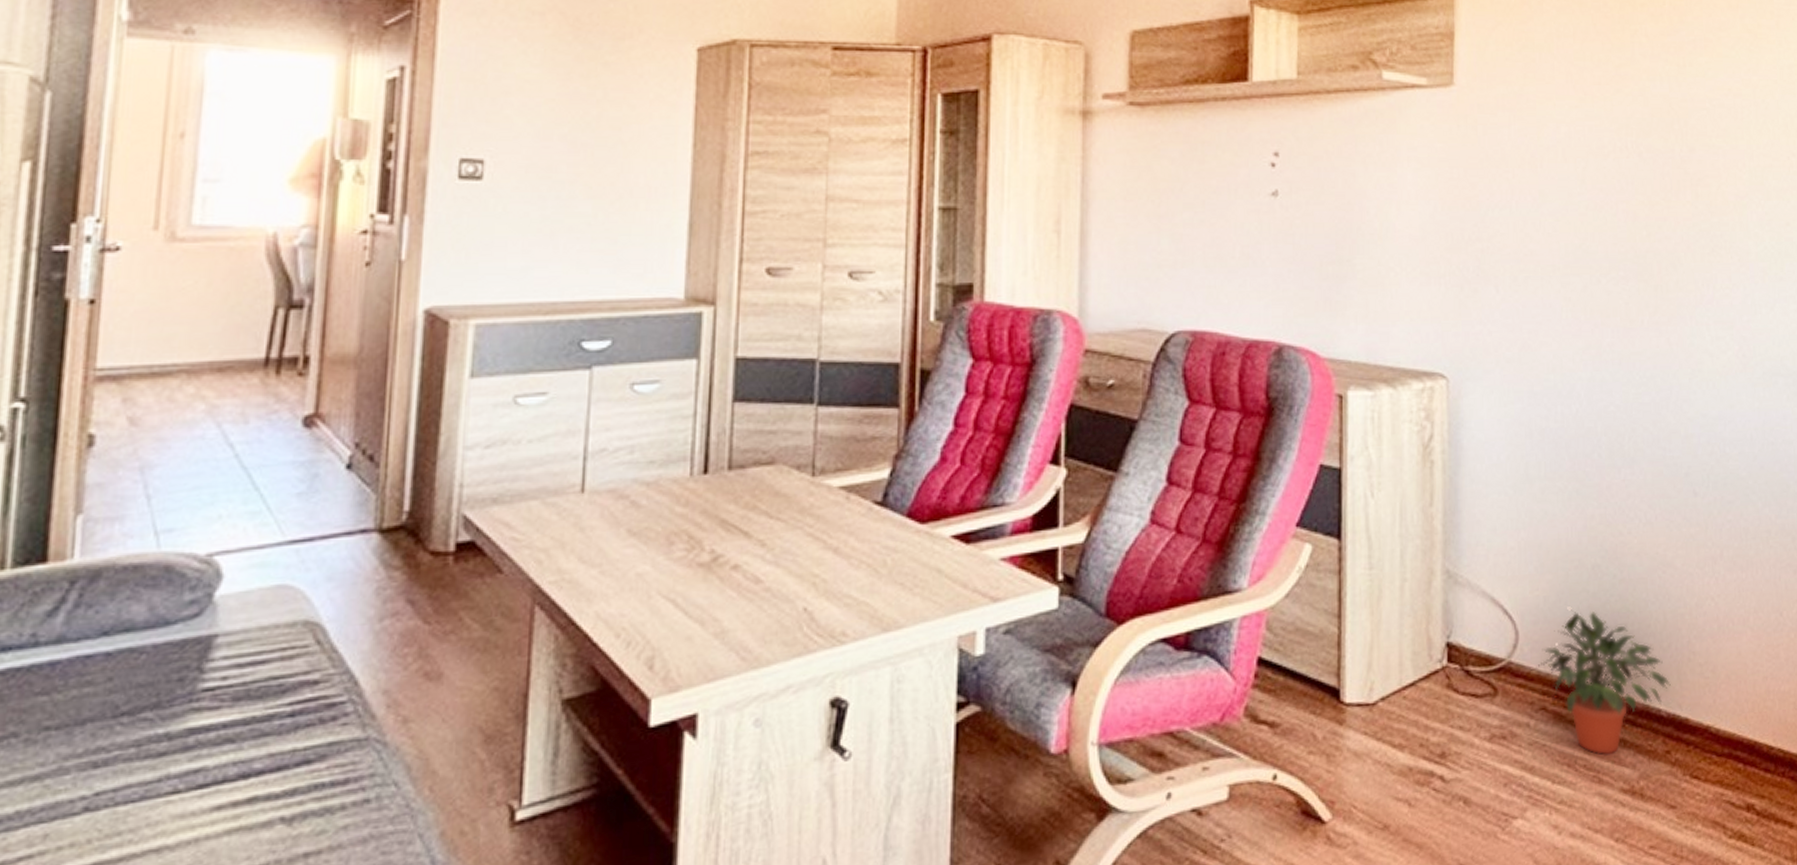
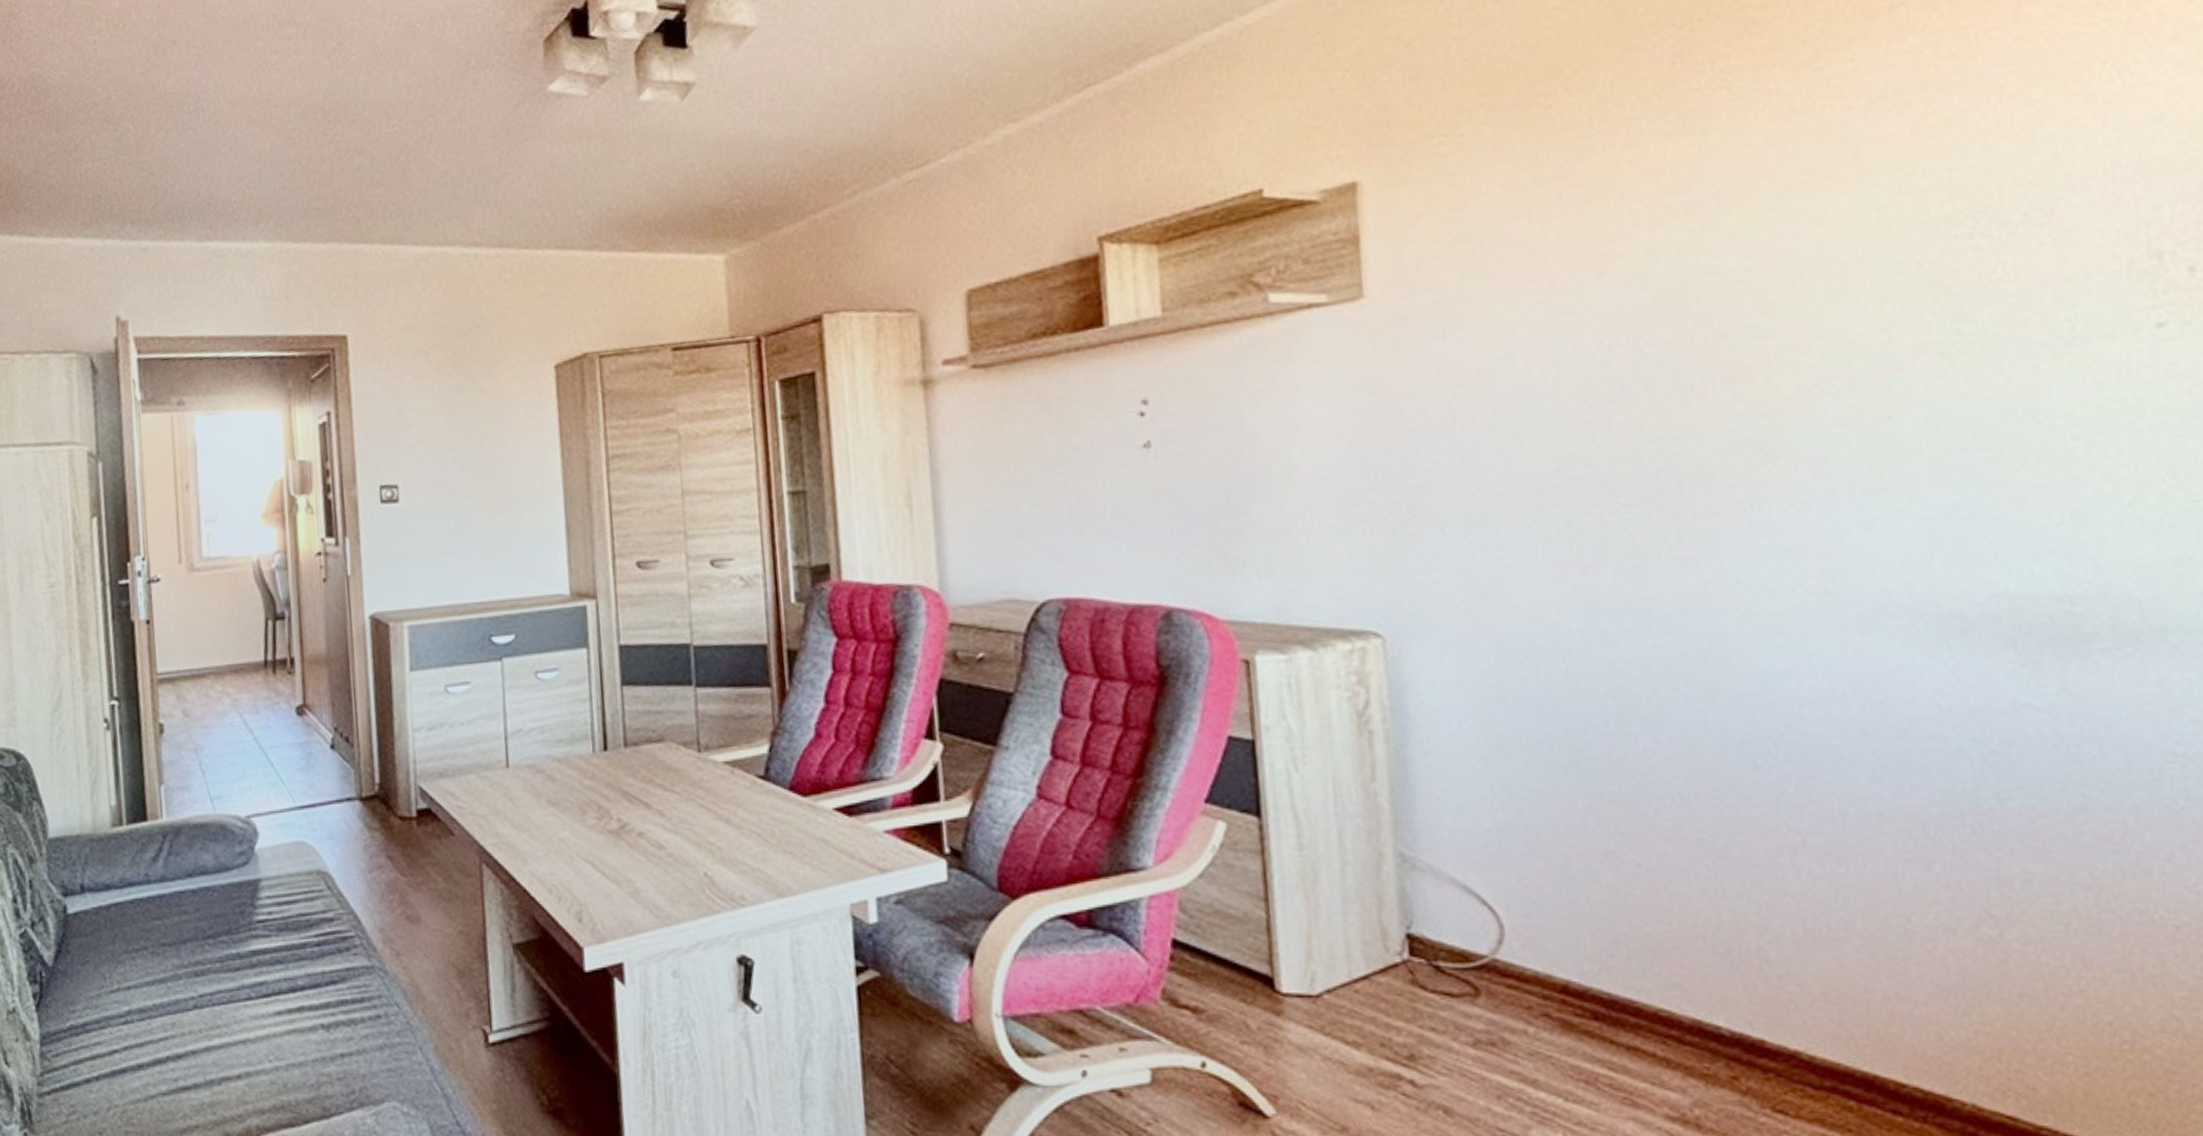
potted plant: present [1536,609,1671,756] -> none [1531,902,1734,1075]

